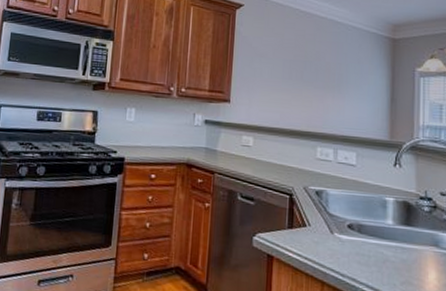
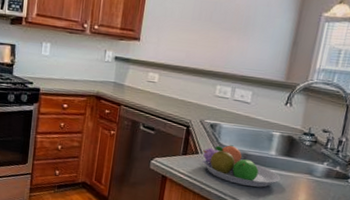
fruit bowl: none [311,214,404,265] -> present [202,145,281,188]

